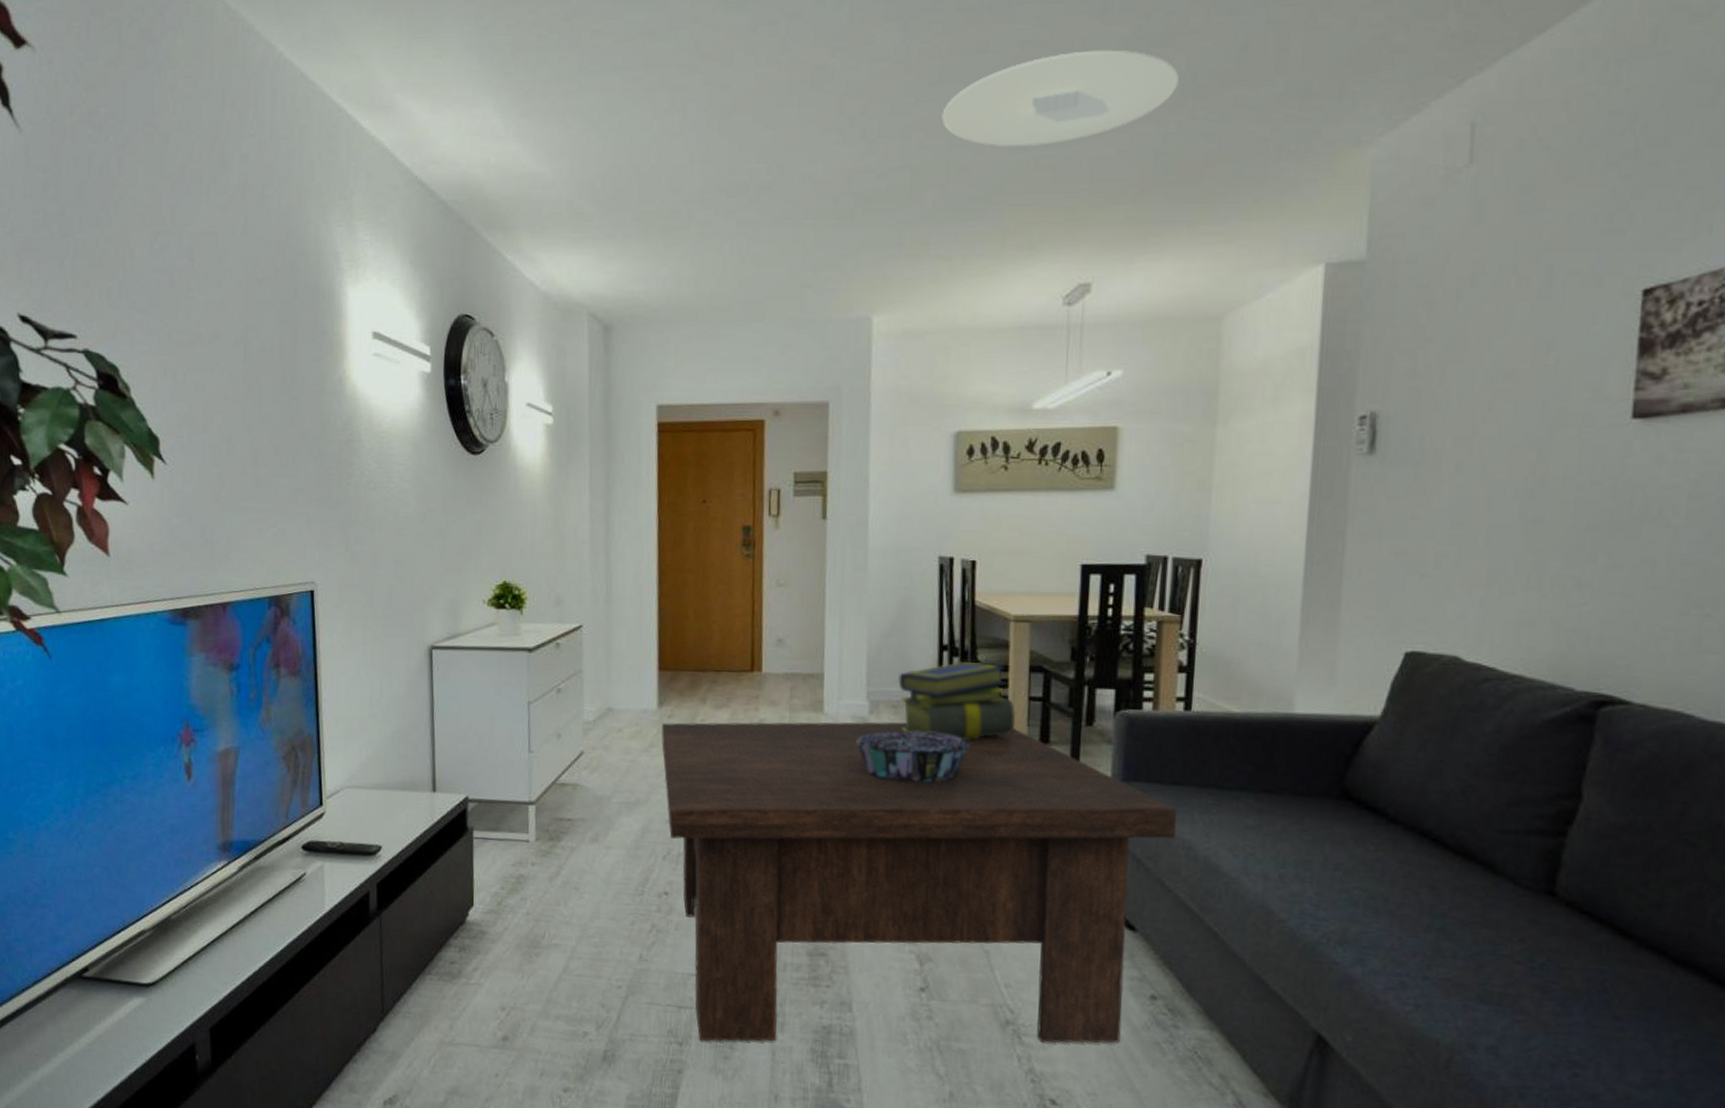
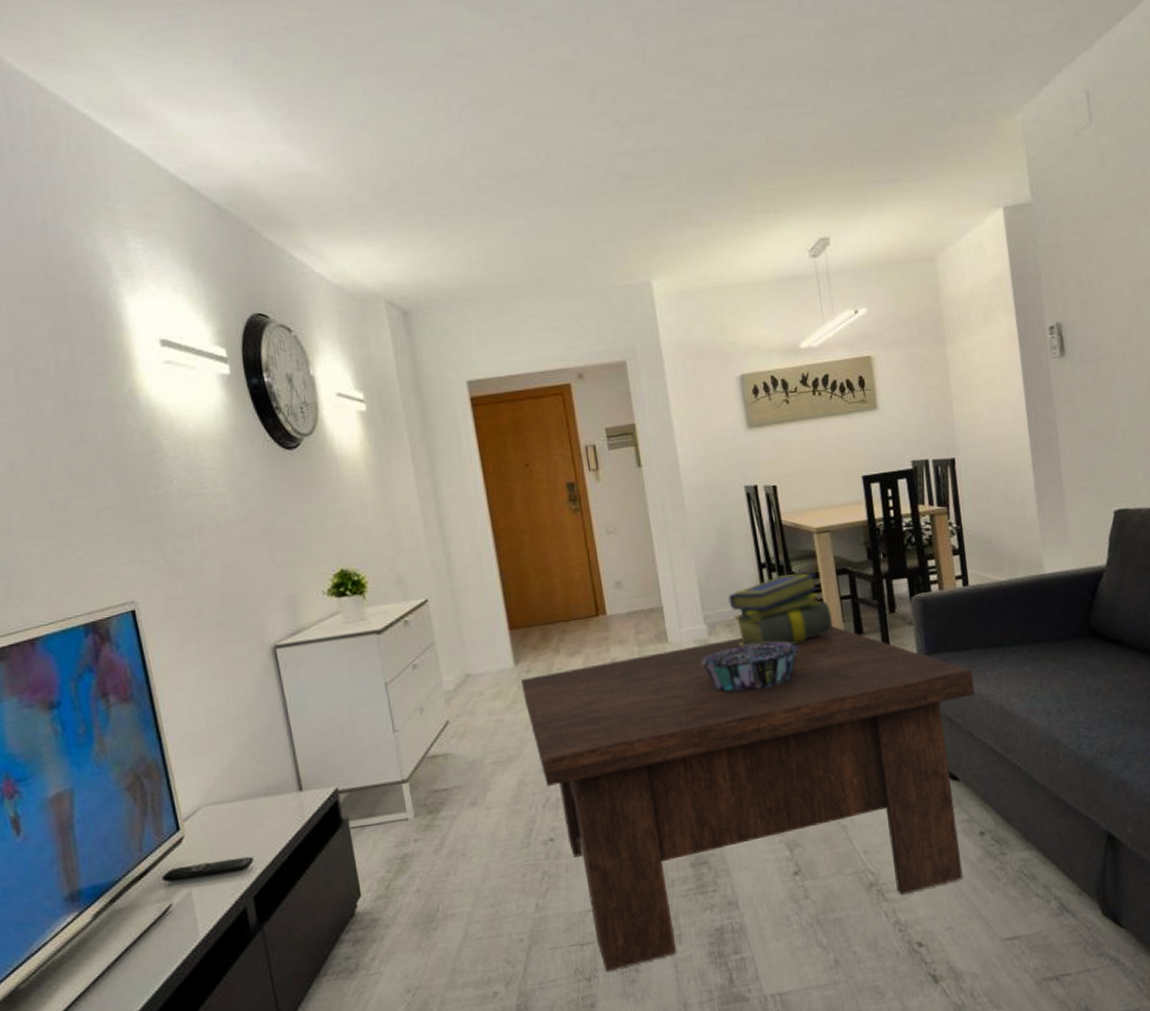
ceiling light: present [942,49,1179,146] -> none [681,41,868,126]

